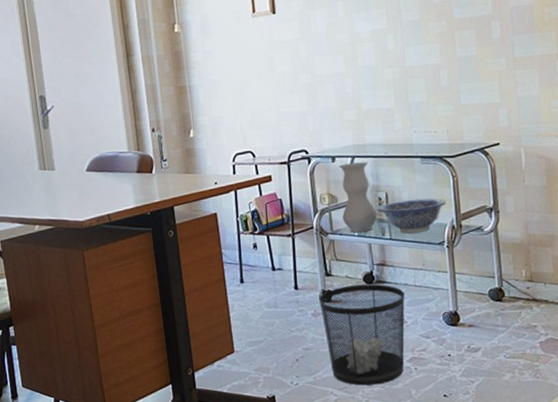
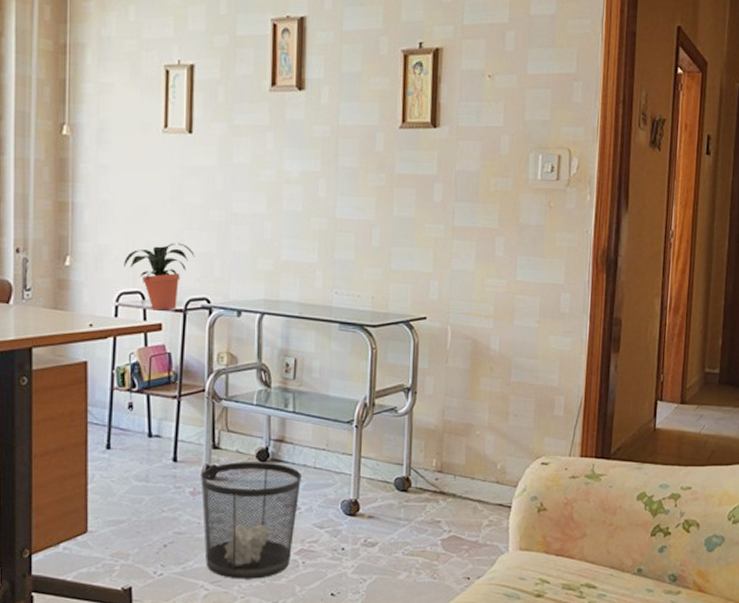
potted plant: none [235,106,291,165] -> present [124,242,195,311]
vase: present [339,162,378,233] -> none [241,320,283,402]
decorative bowl: present [377,198,447,234] -> none [283,369,362,408]

